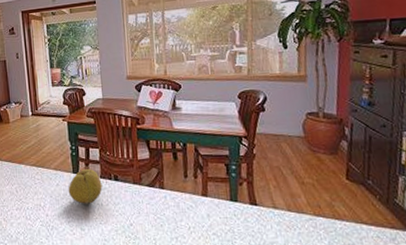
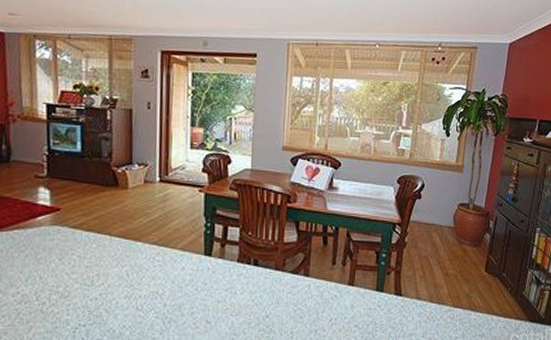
fruit: present [68,169,103,204] -> none [195,251,239,292]

